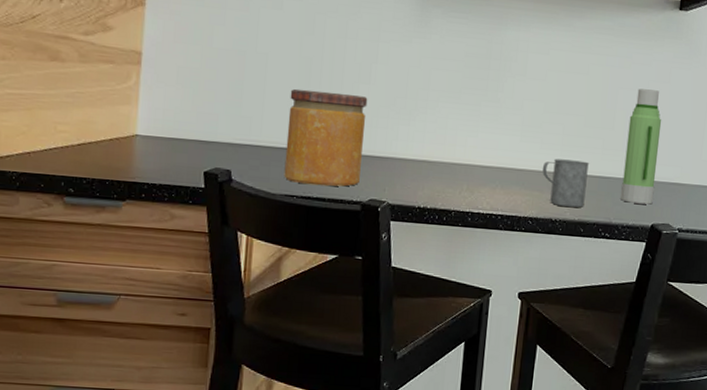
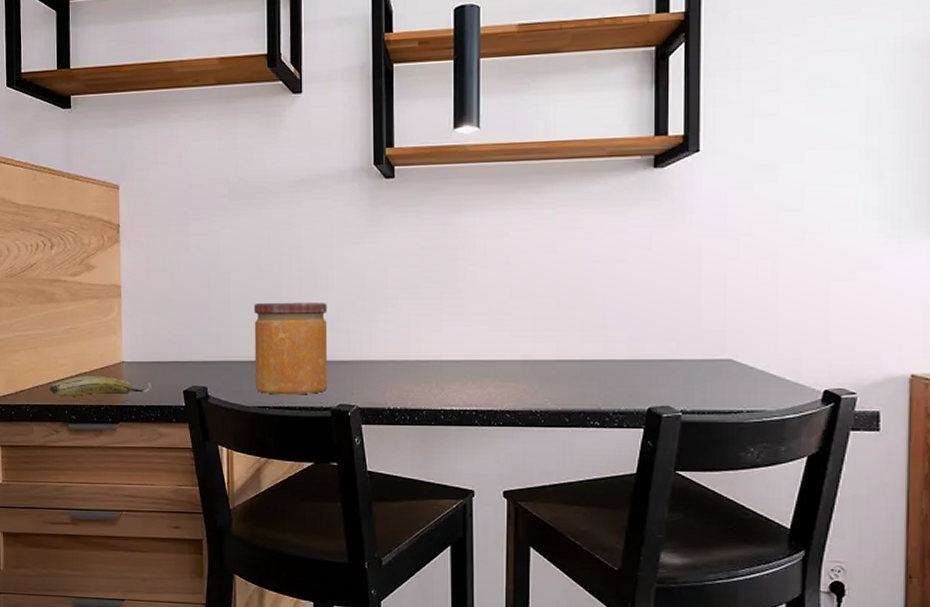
fruit: none [43,145,168,171] -> present [49,375,151,397]
mug: present [542,158,590,208] -> none [516,345,568,397]
water bottle: present [620,89,662,205] -> none [608,259,648,386]

